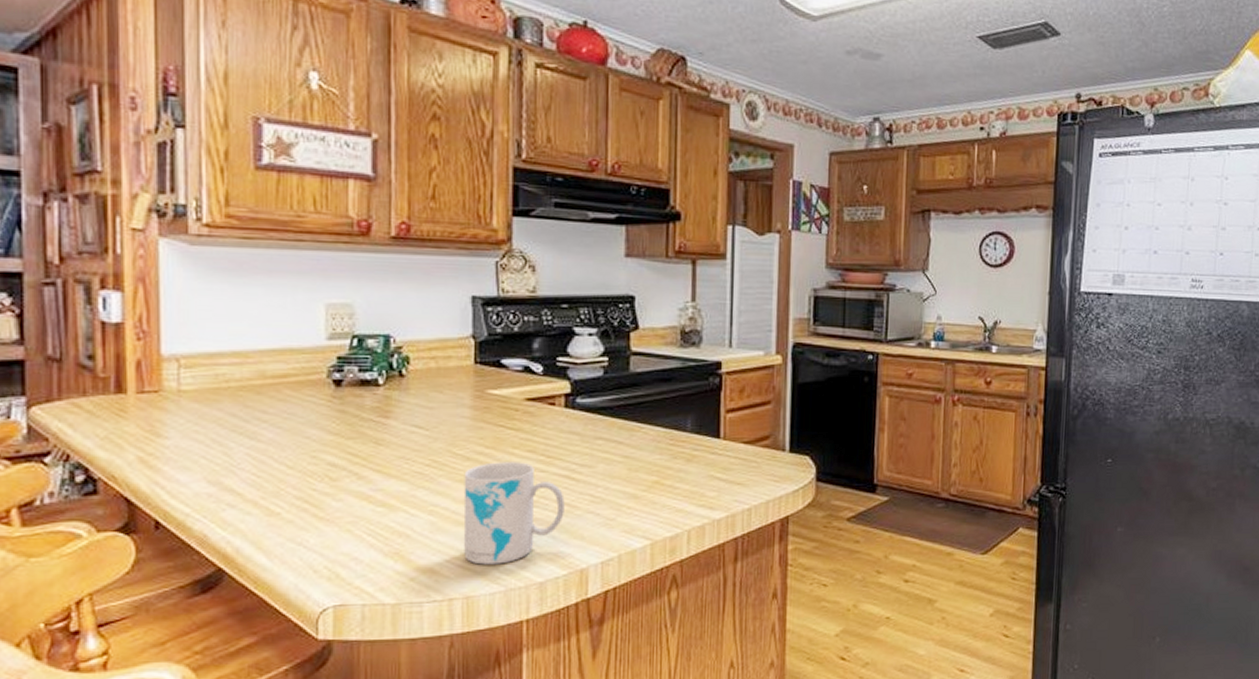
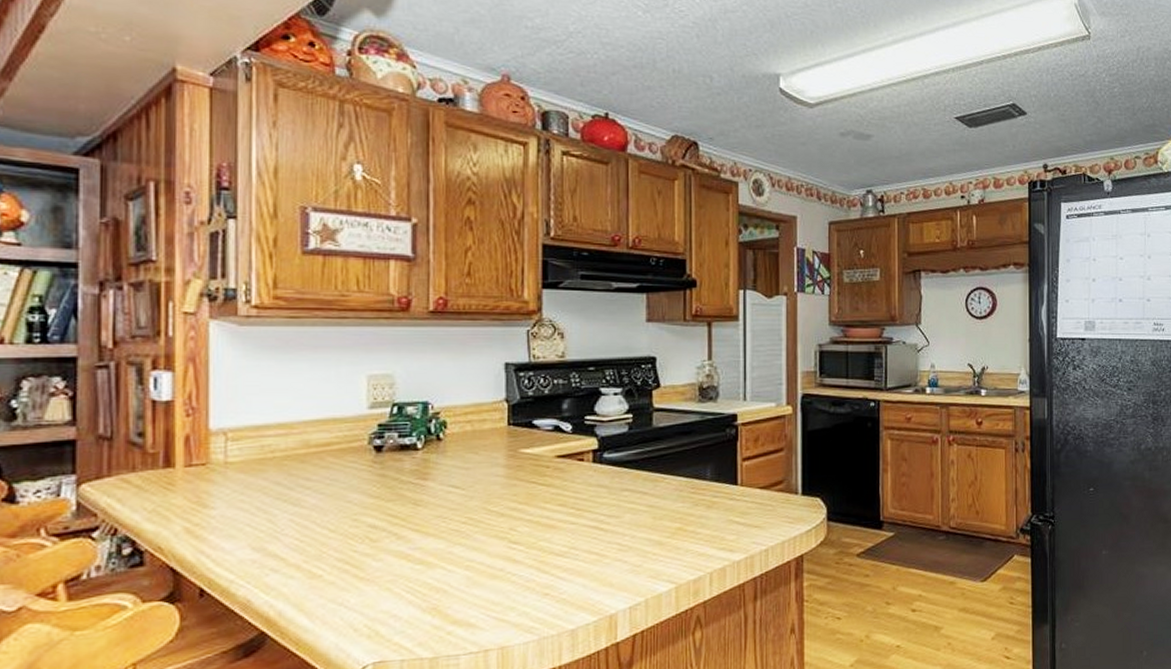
mug: present [463,462,565,565] -> none [498,515,594,616]

